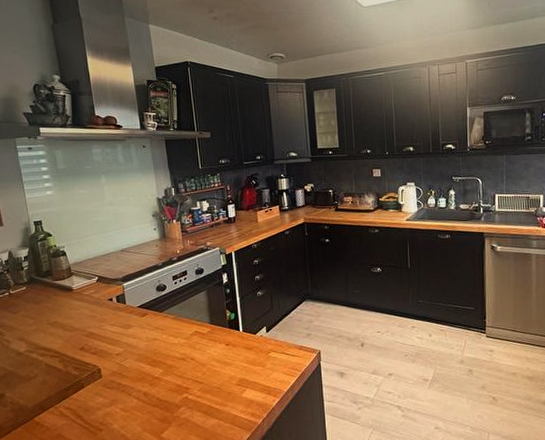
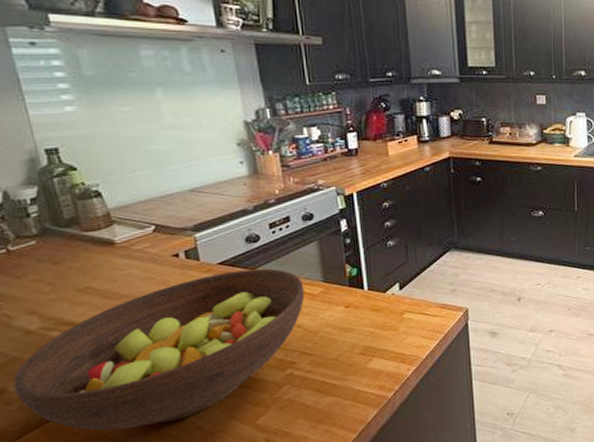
fruit bowl: none [8,311,197,432] -> present [12,268,305,431]

